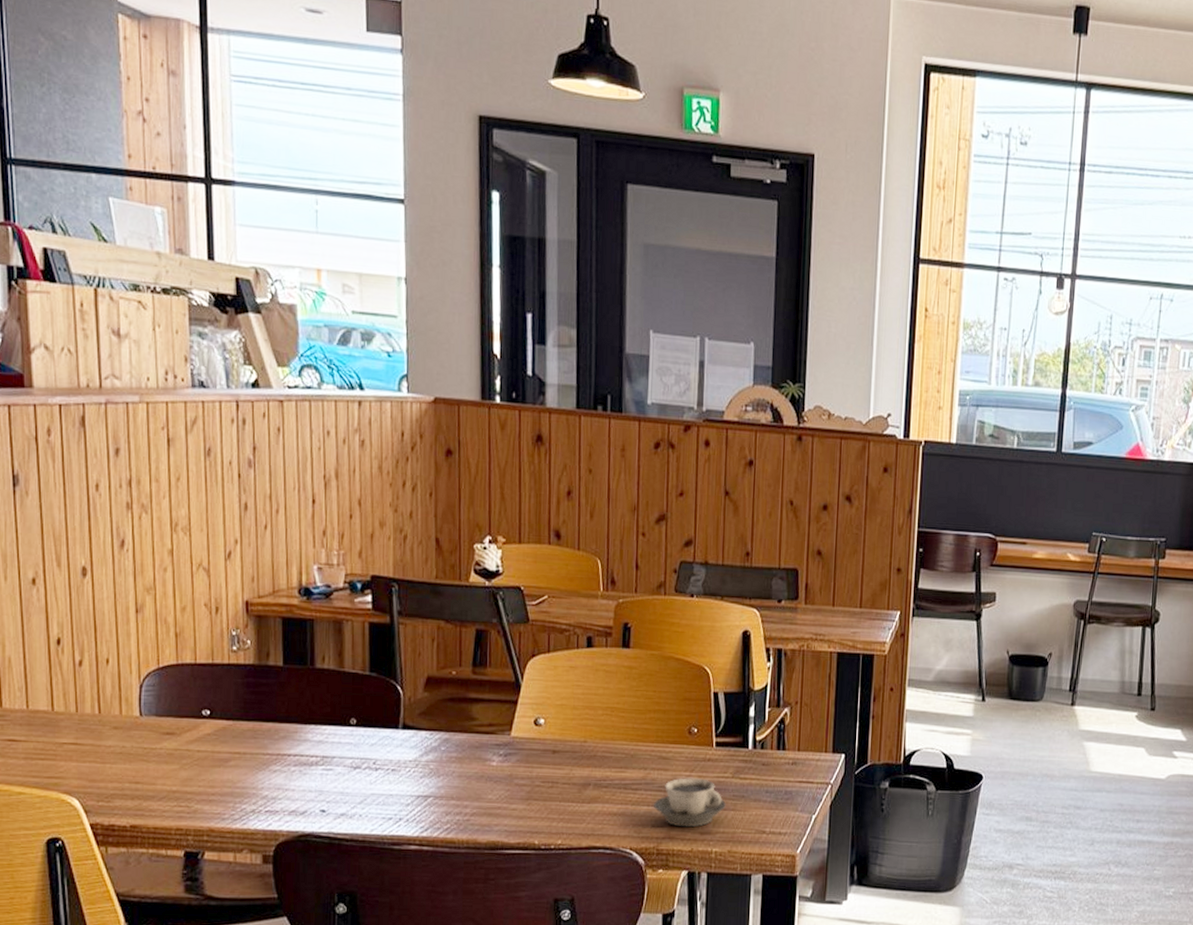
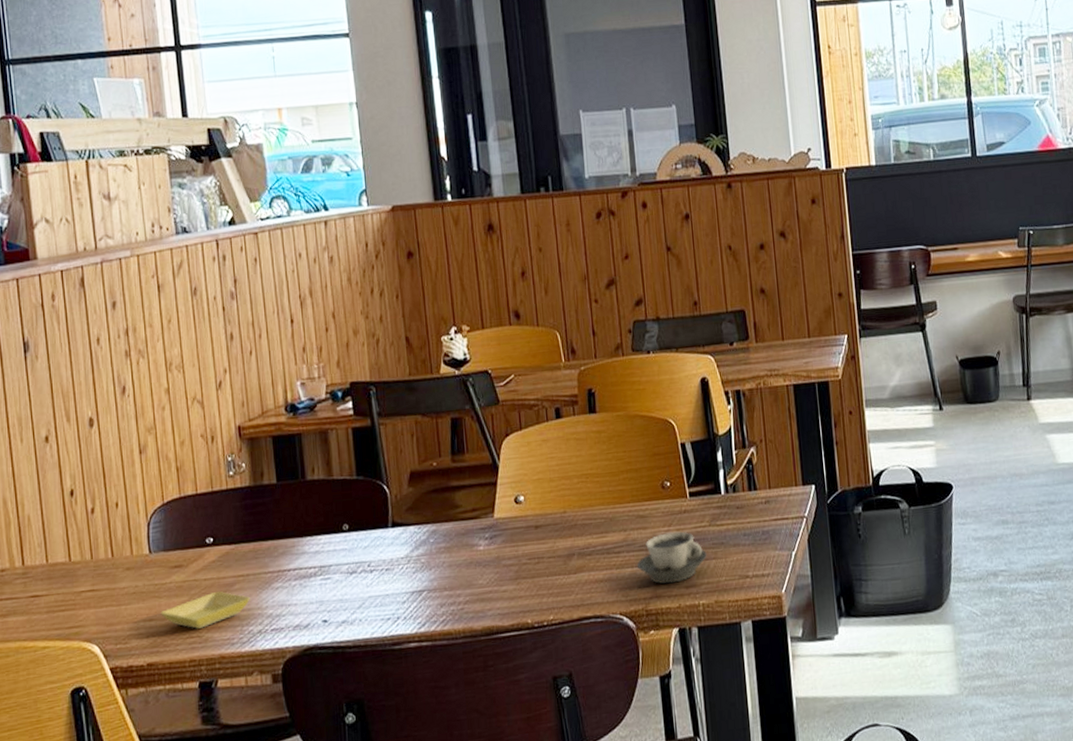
saucer: none [148,765,245,800] -> present [160,591,250,630]

